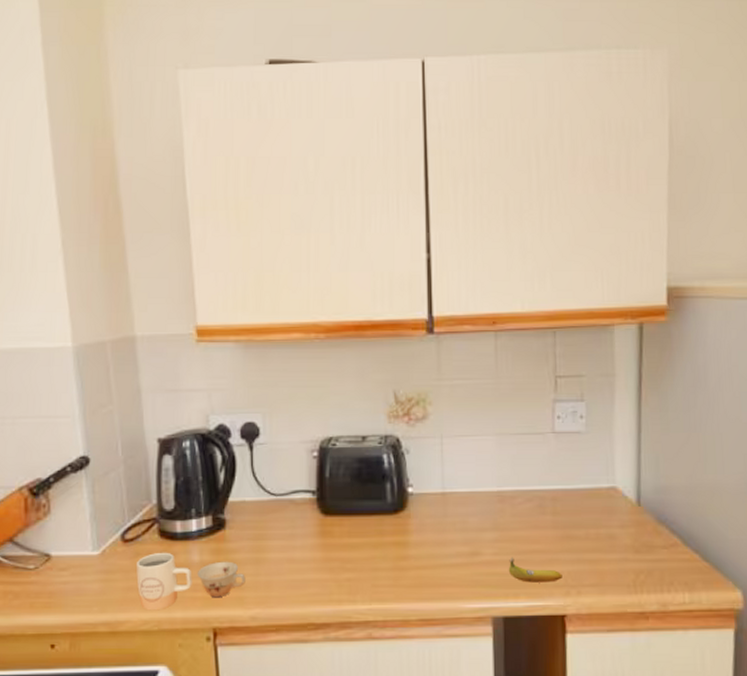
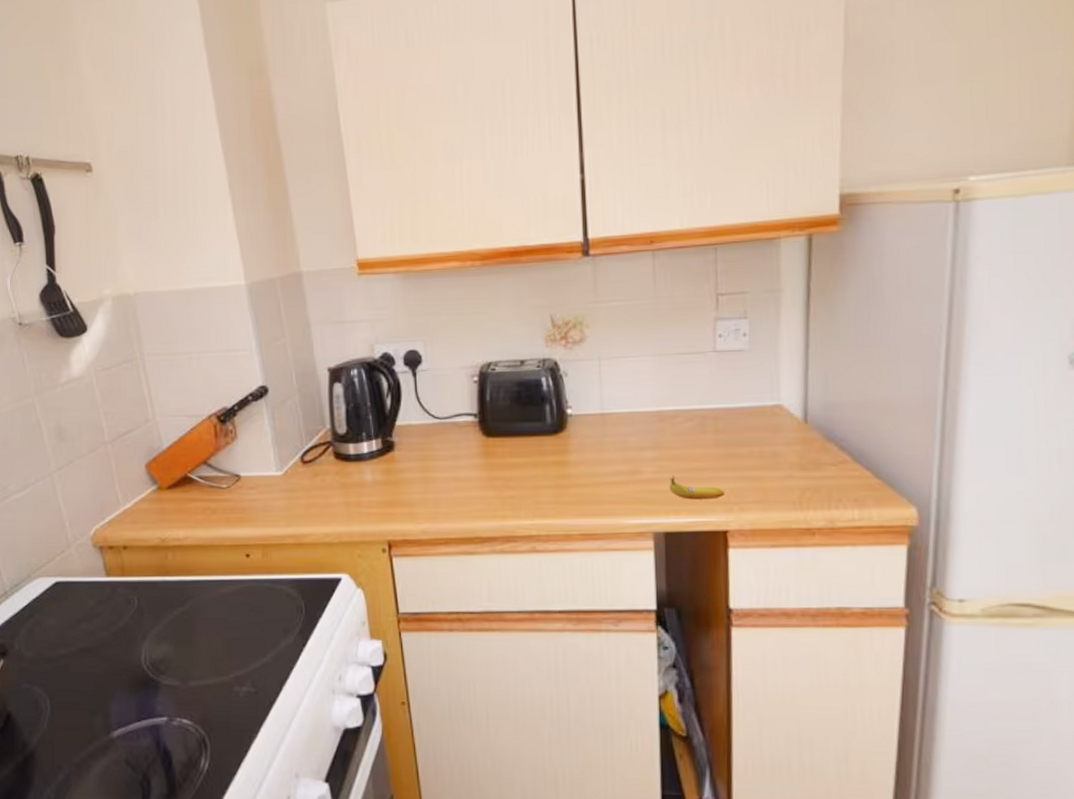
mug: present [136,552,192,611] -> none [316,472,367,525]
teacup: present [198,561,246,597] -> none [371,480,415,512]

